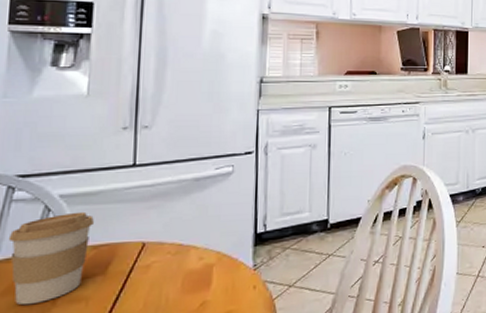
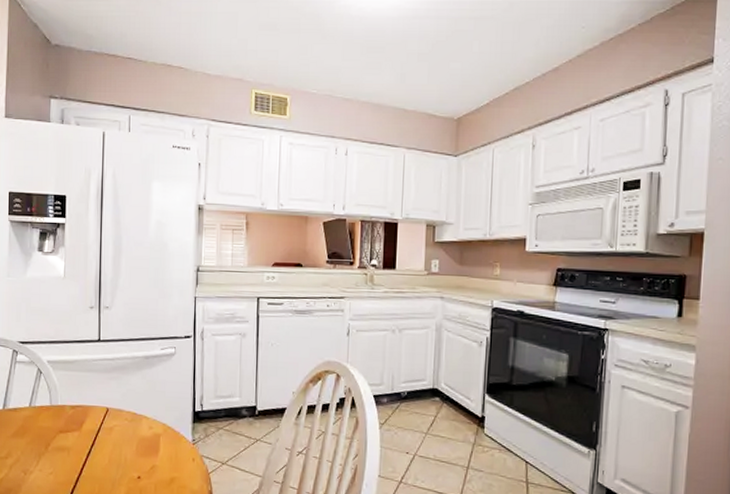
coffee cup: present [8,211,94,306] -> none [15,376,71,448]

